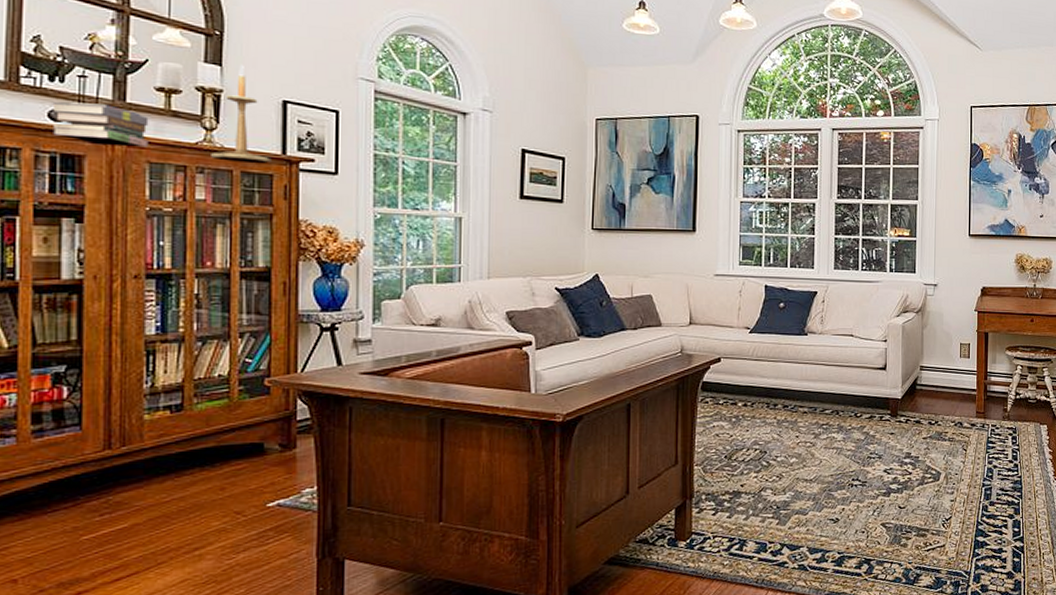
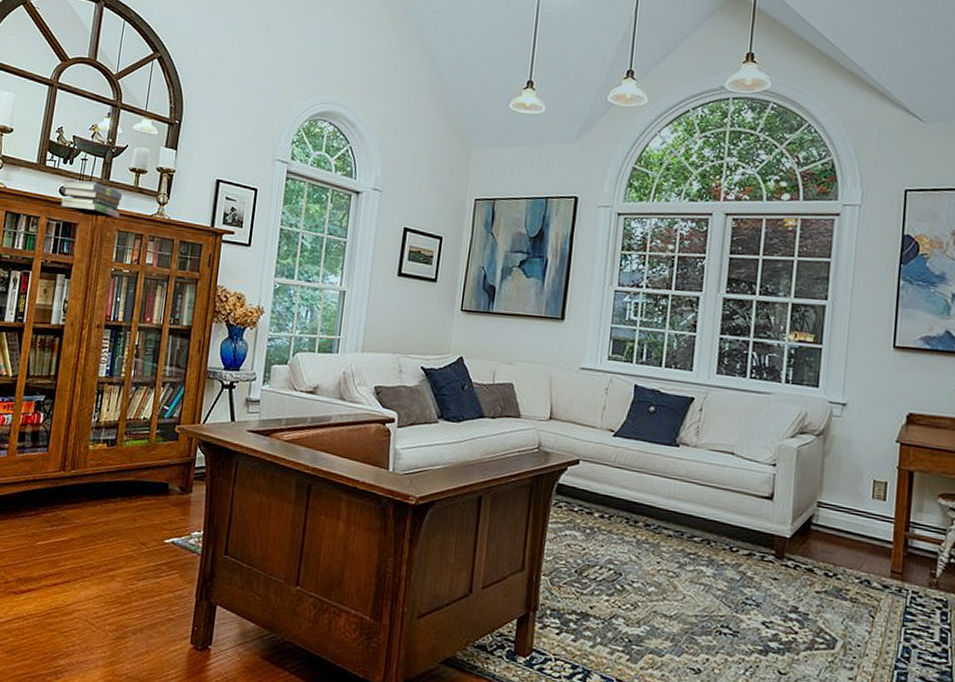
candlestick: present [211,65,271,165] -> none [160,149,203,235]

